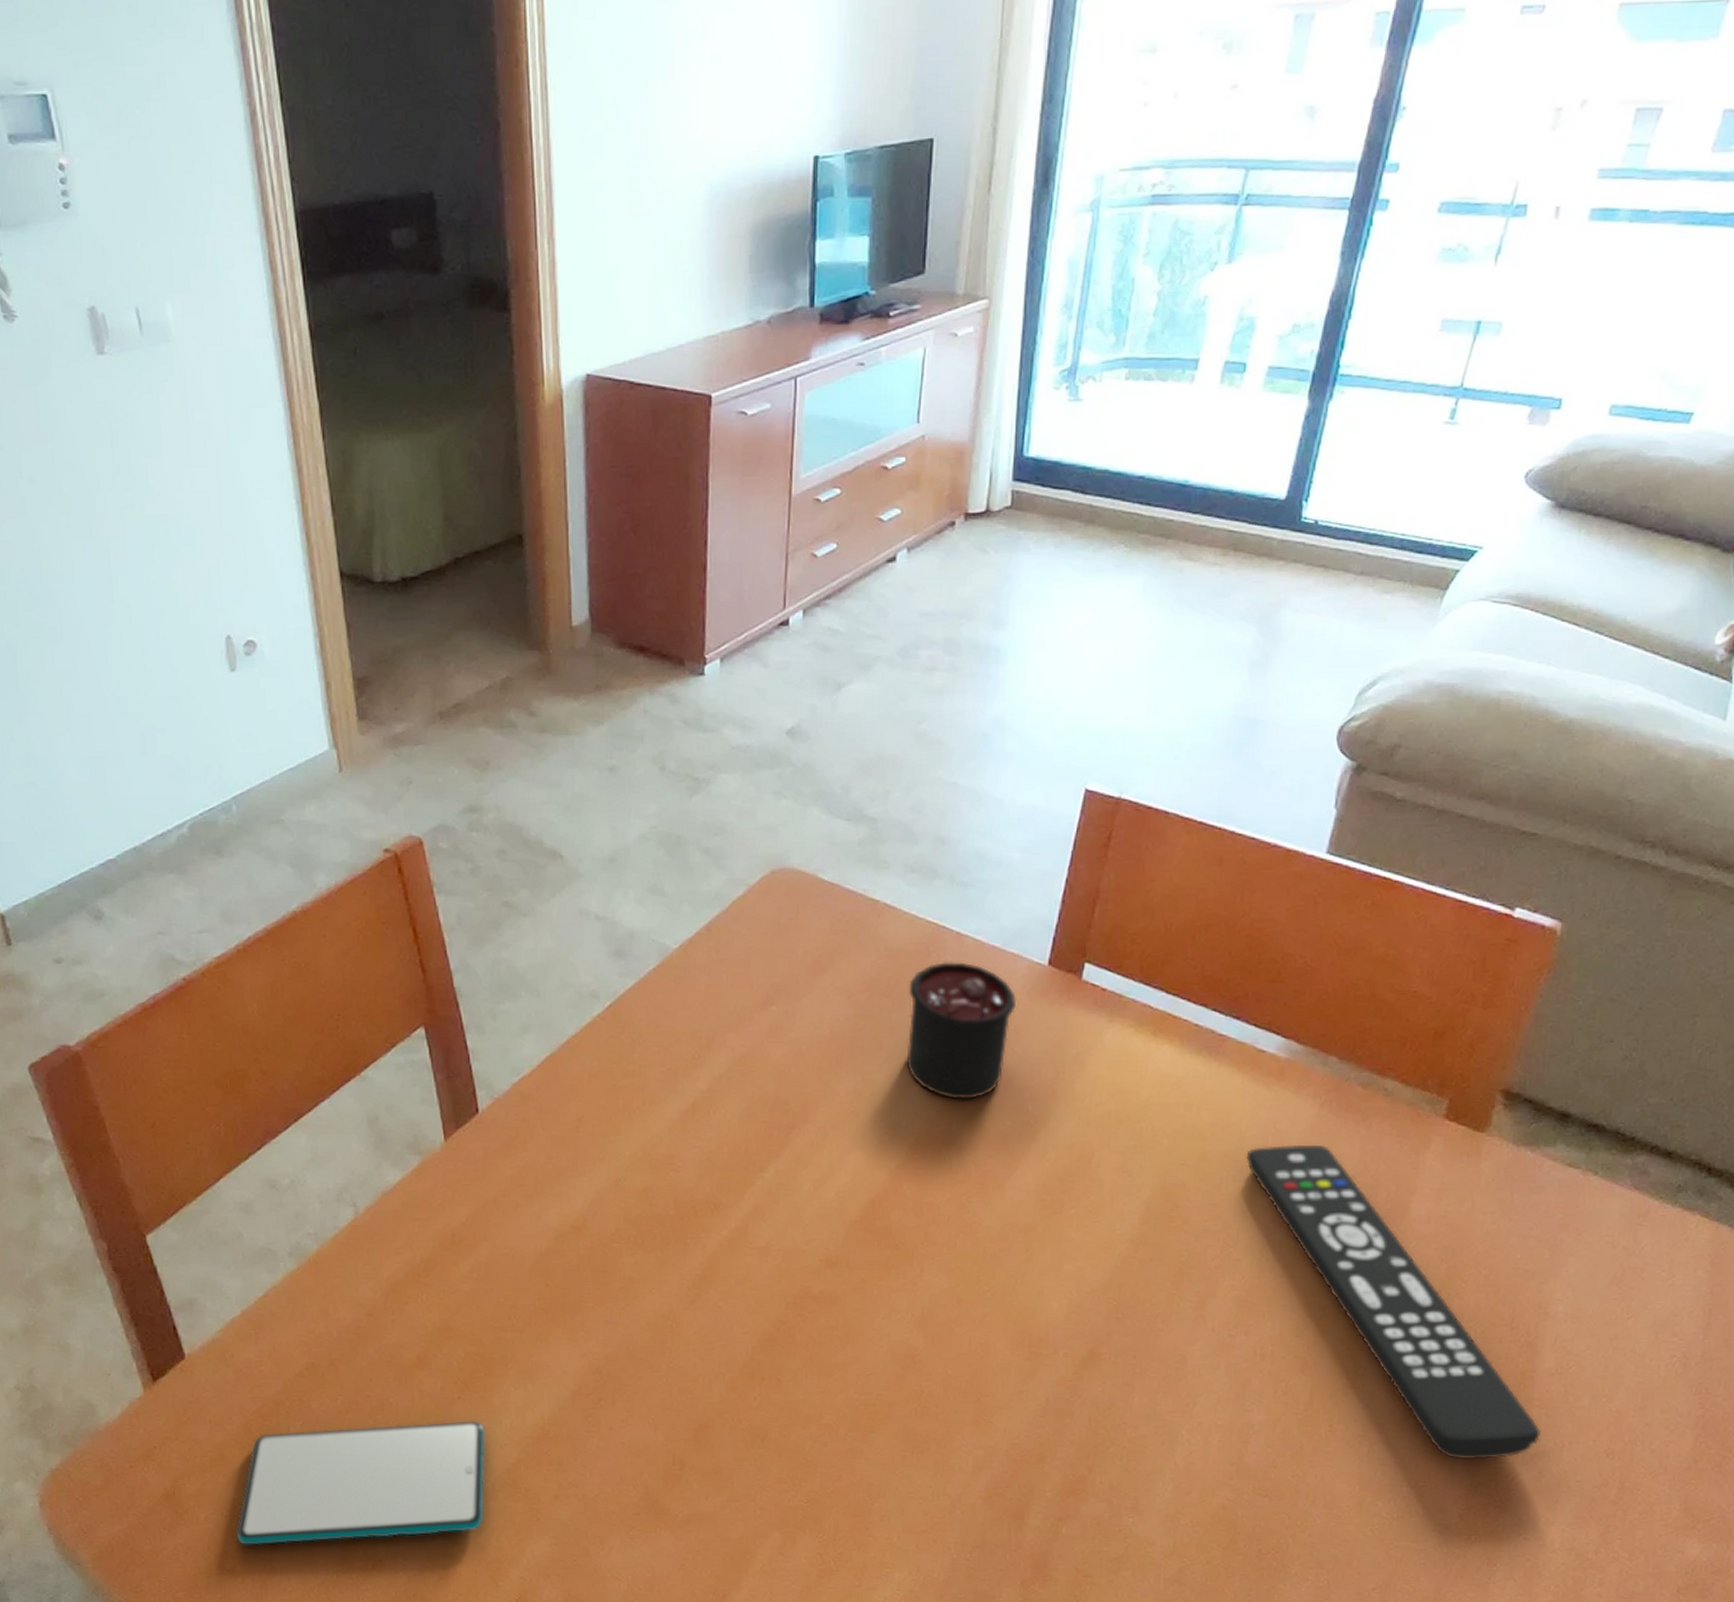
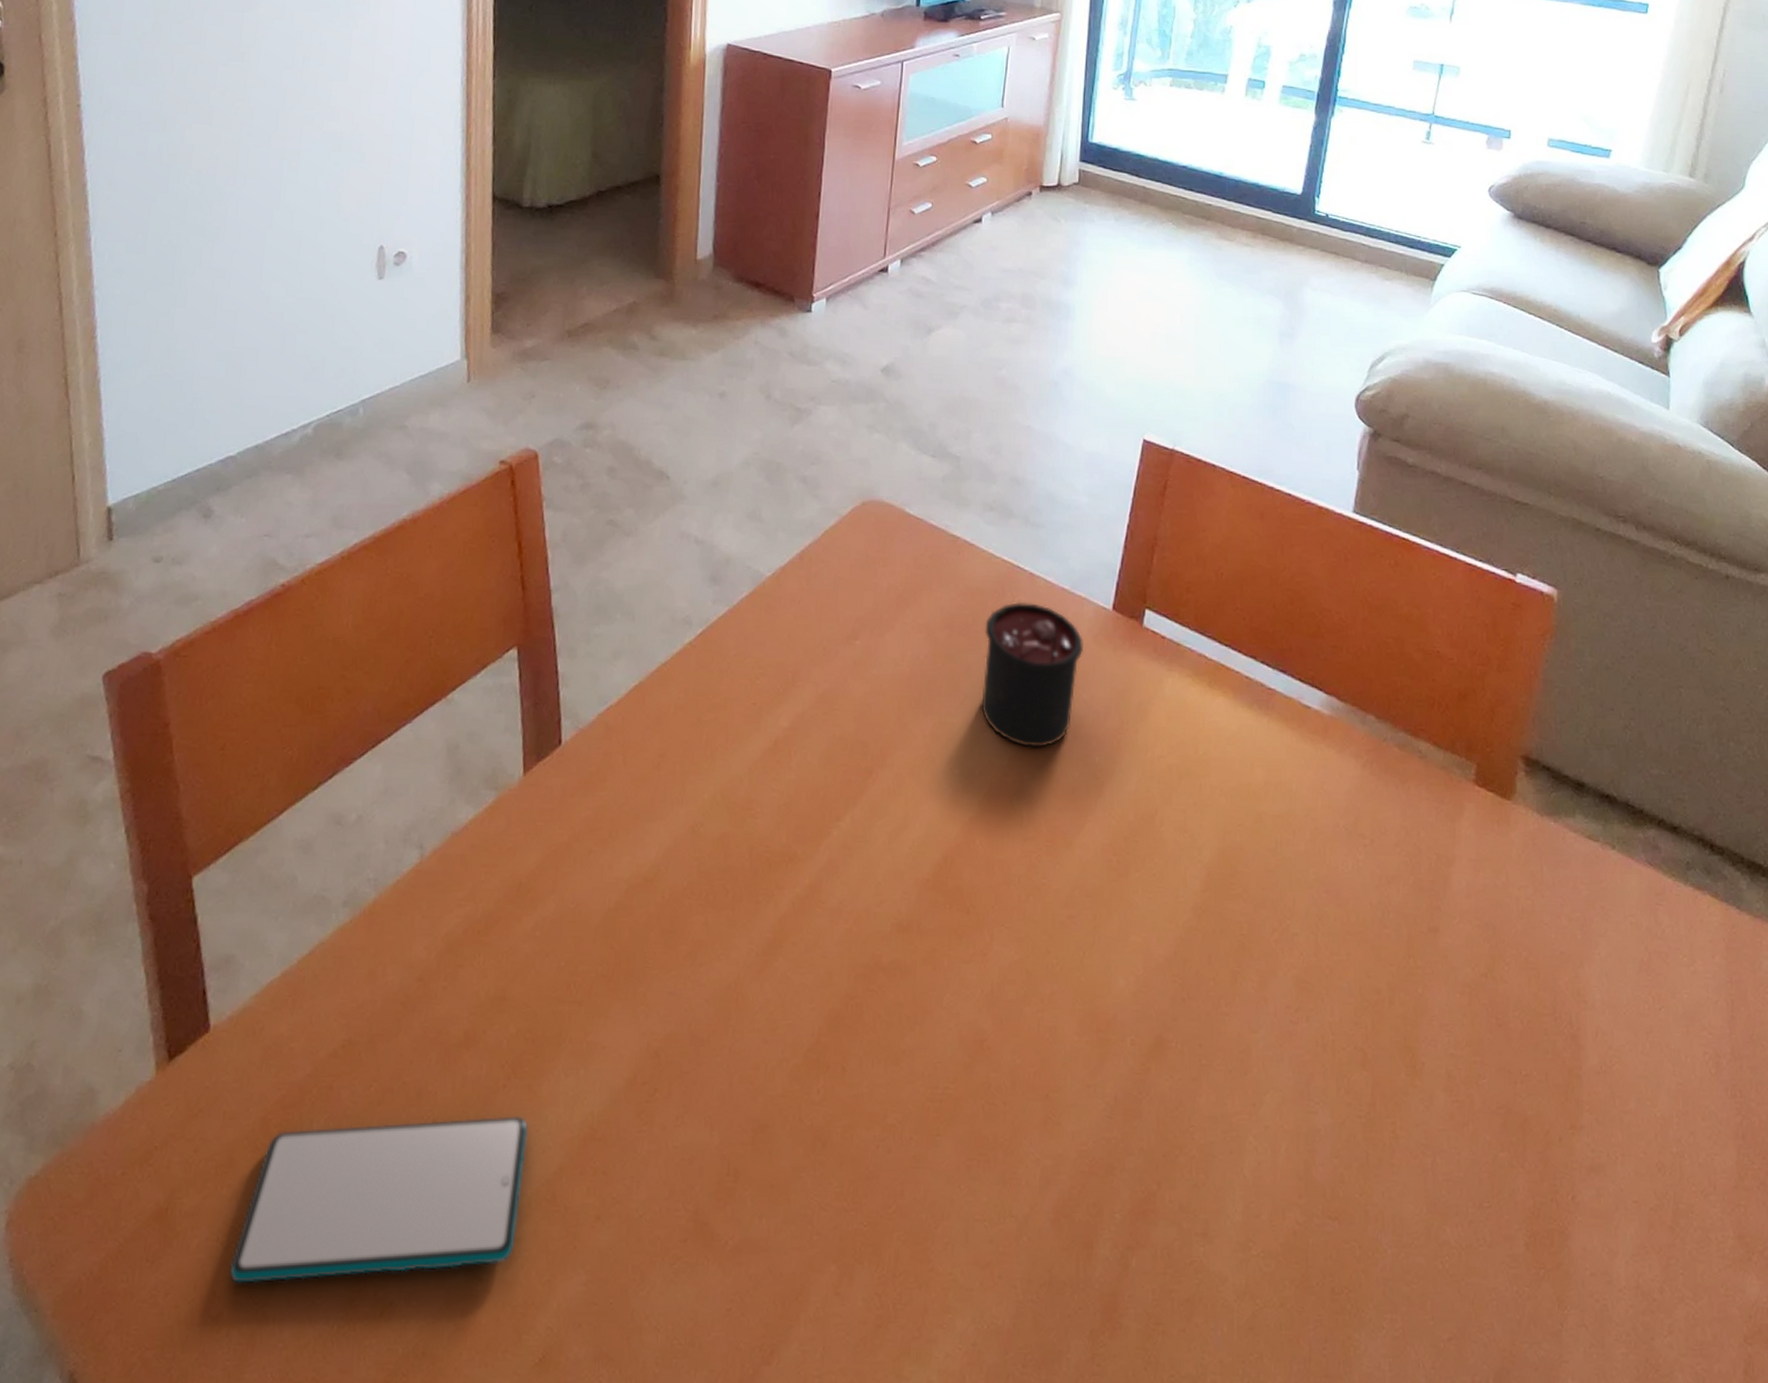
remote control: present [1246,1144,1542,1460] -> none [1298,807,1595,1175]

